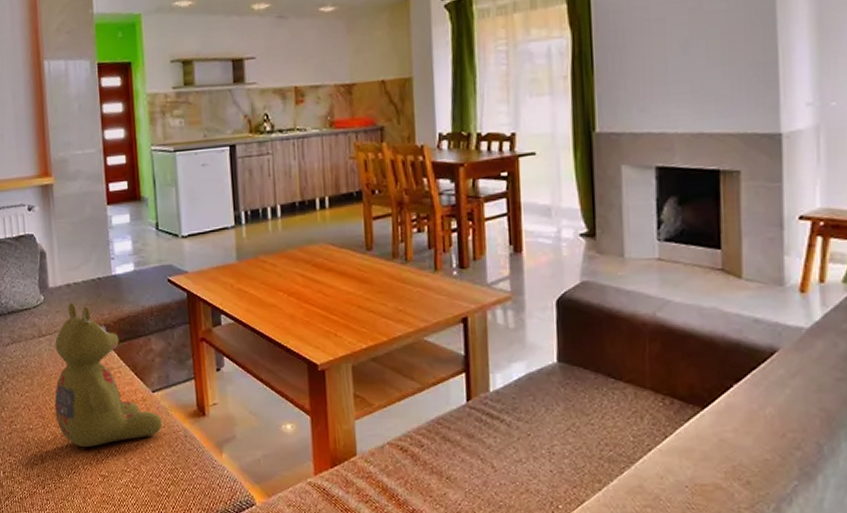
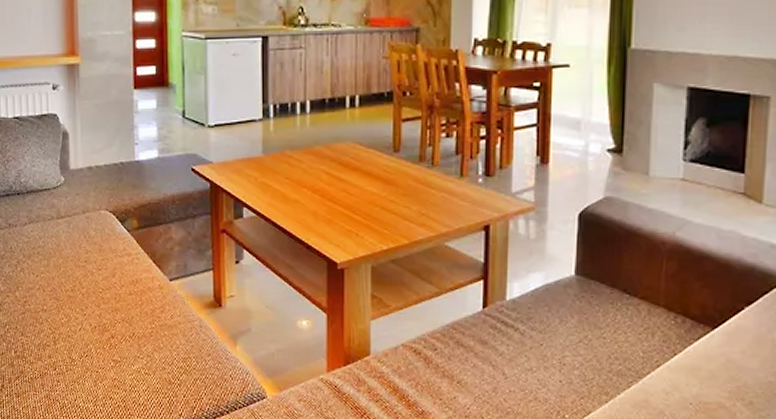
stuffed bear: present [54,302,162,447] -> none [70,185,178,332]

